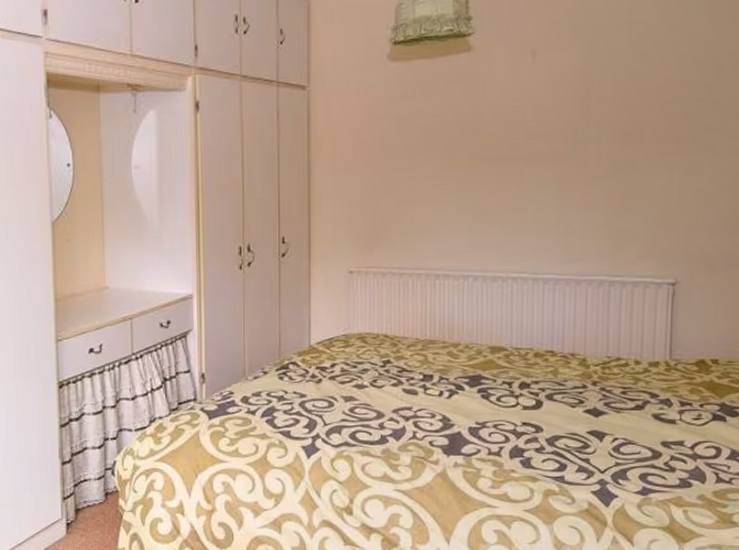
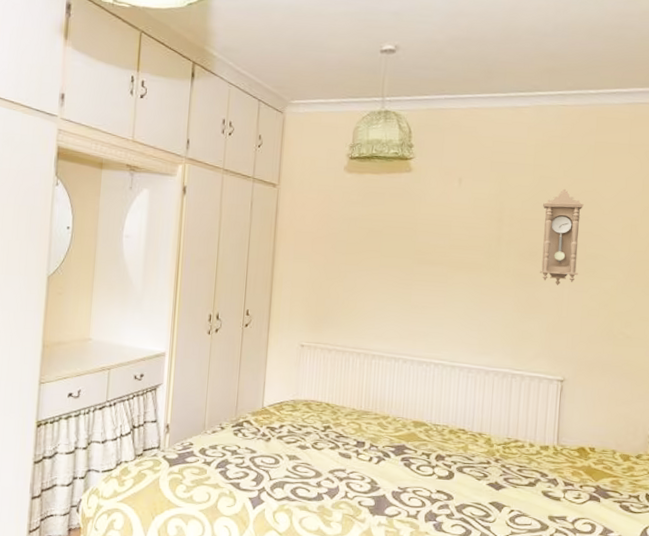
pendulum clock: none [640,48,696,170] -> present [539,188,584,286]

